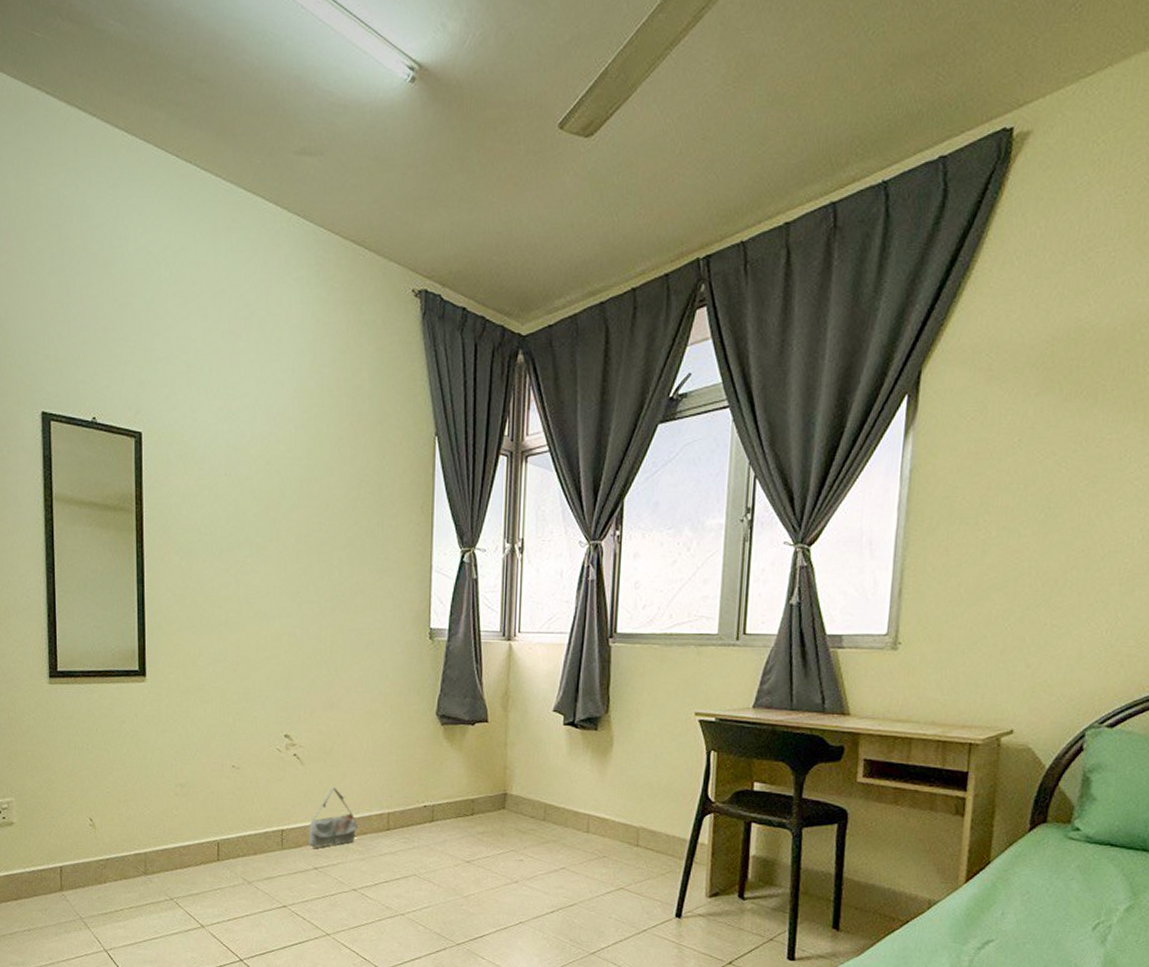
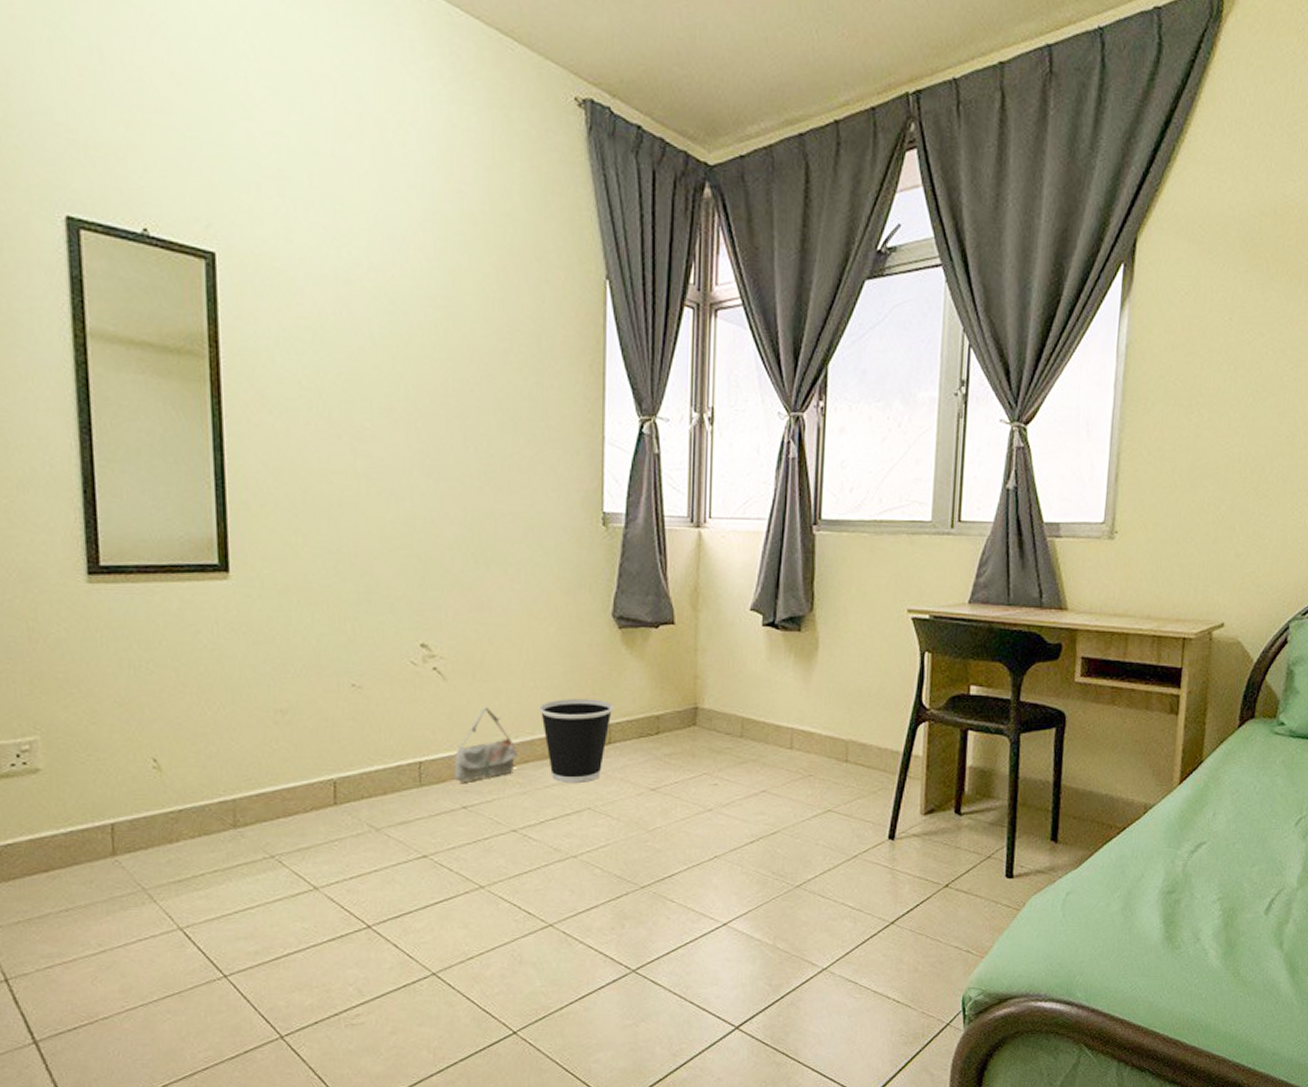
wastebasket: none [376,782,436,853] -> present [539,699,614,782]

